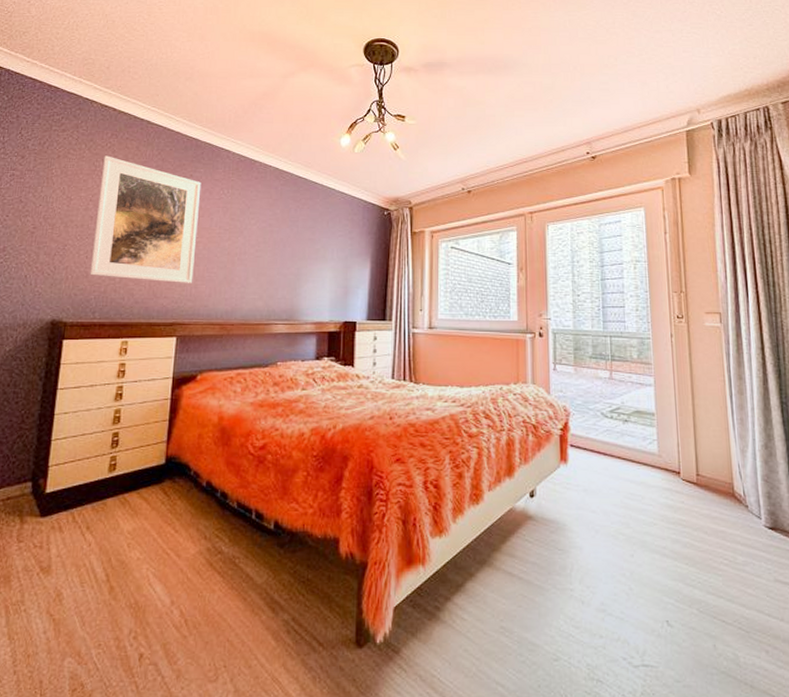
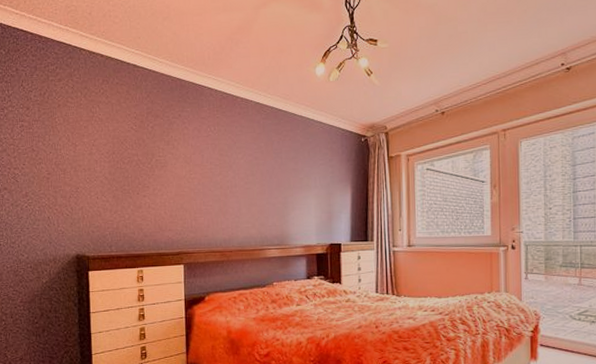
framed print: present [90,155,202,284] -> none [99,101,192,217]

